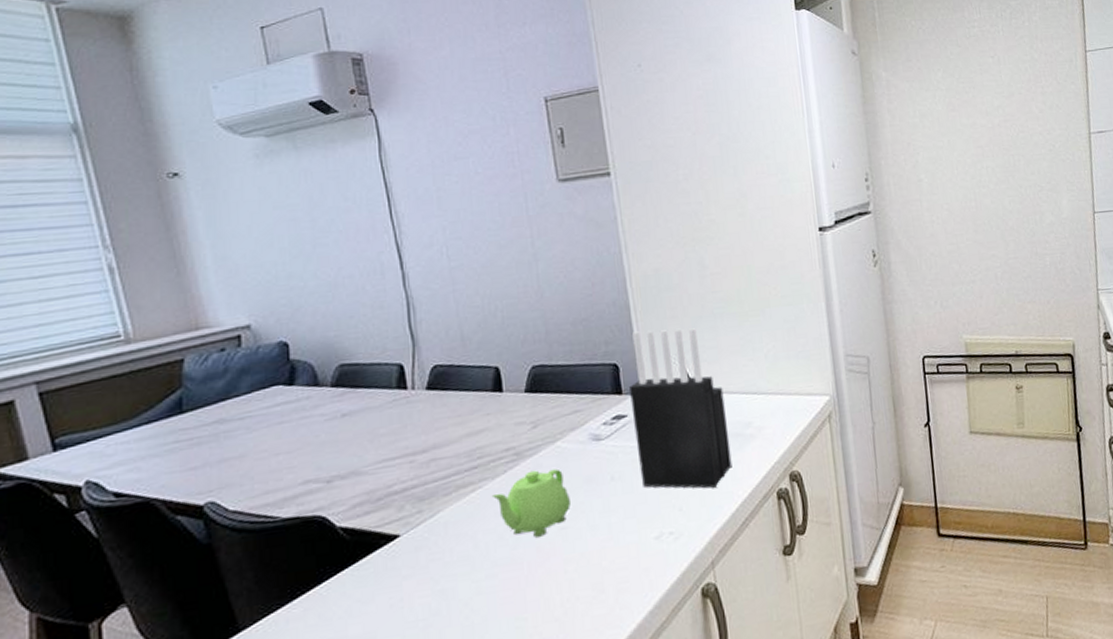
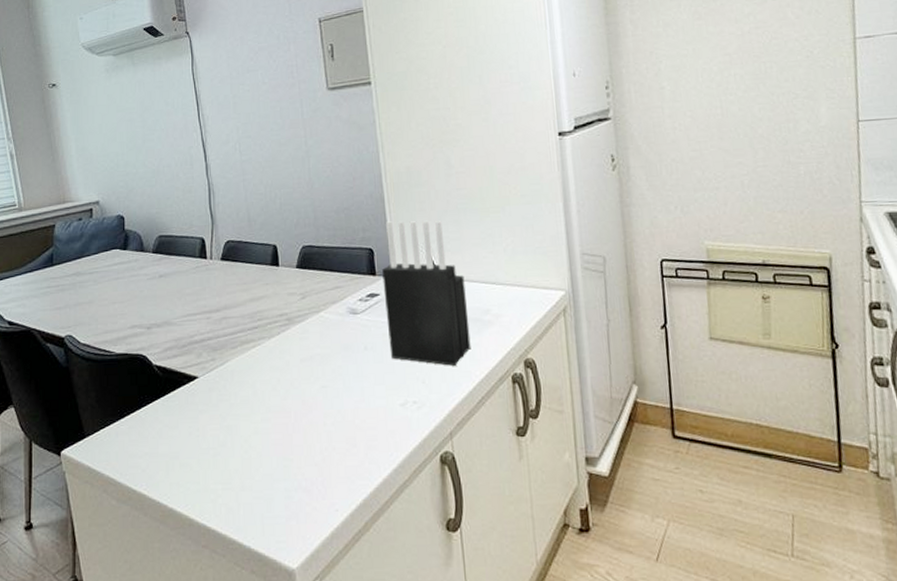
teapot: present [491,468,571,538] -> none [267,334,330,392]

